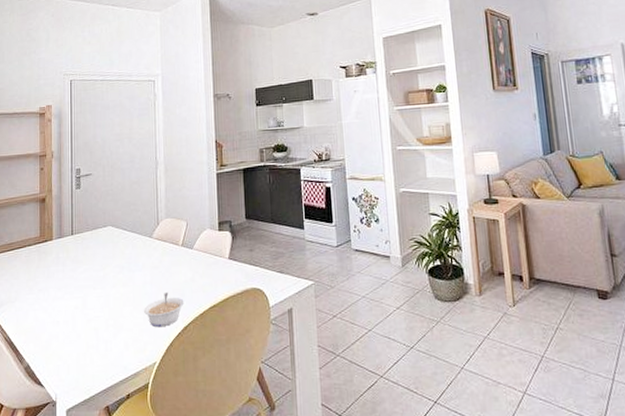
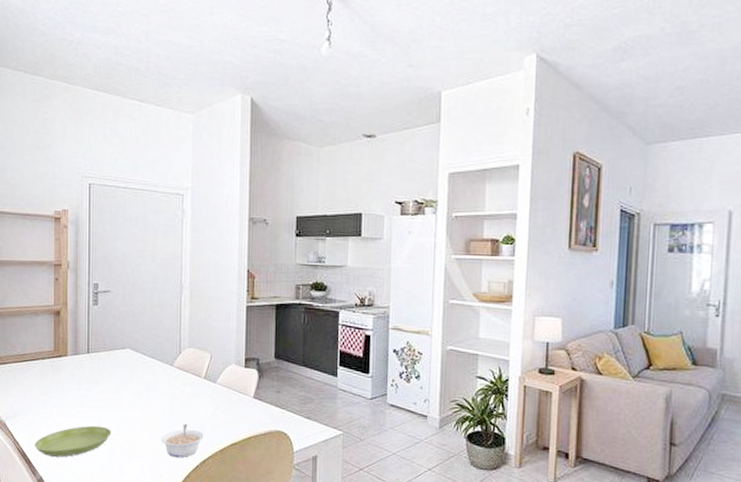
saucer: none [21,305,96,342] -> present [34,425,112,458]

